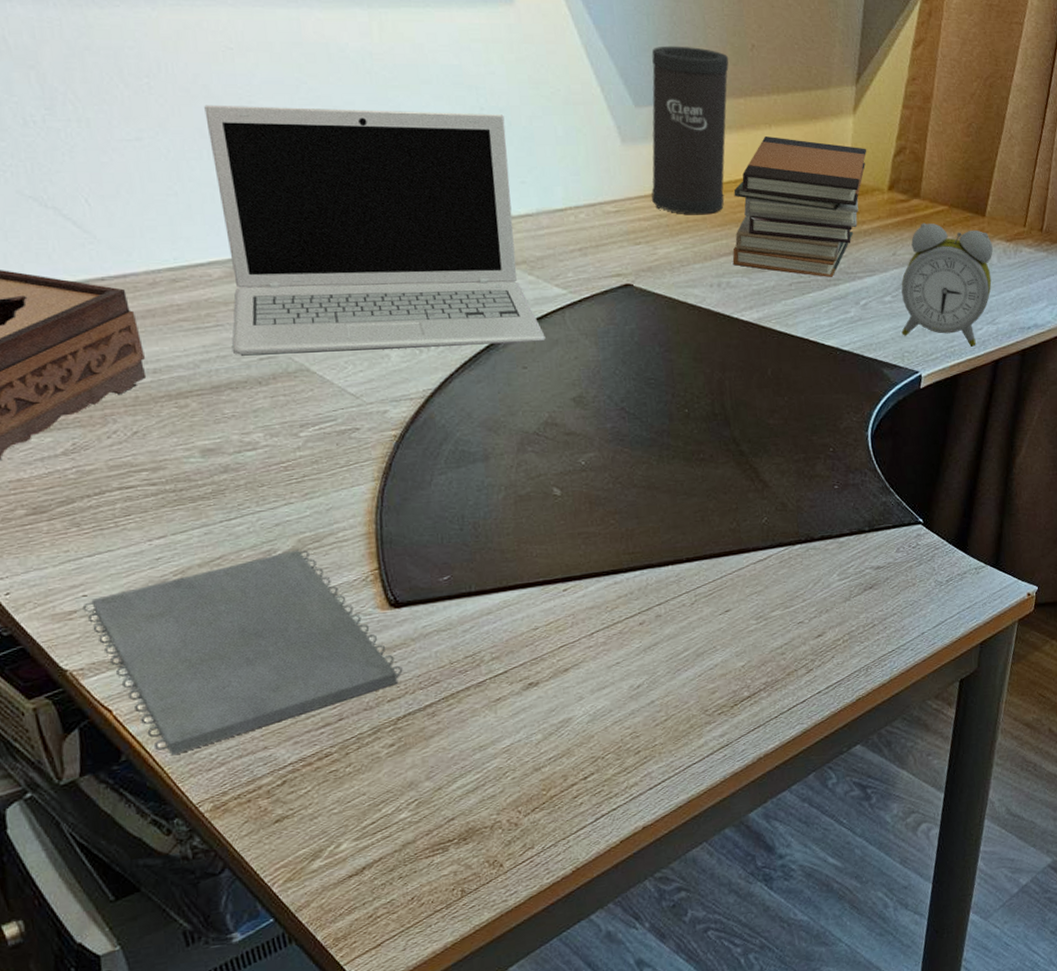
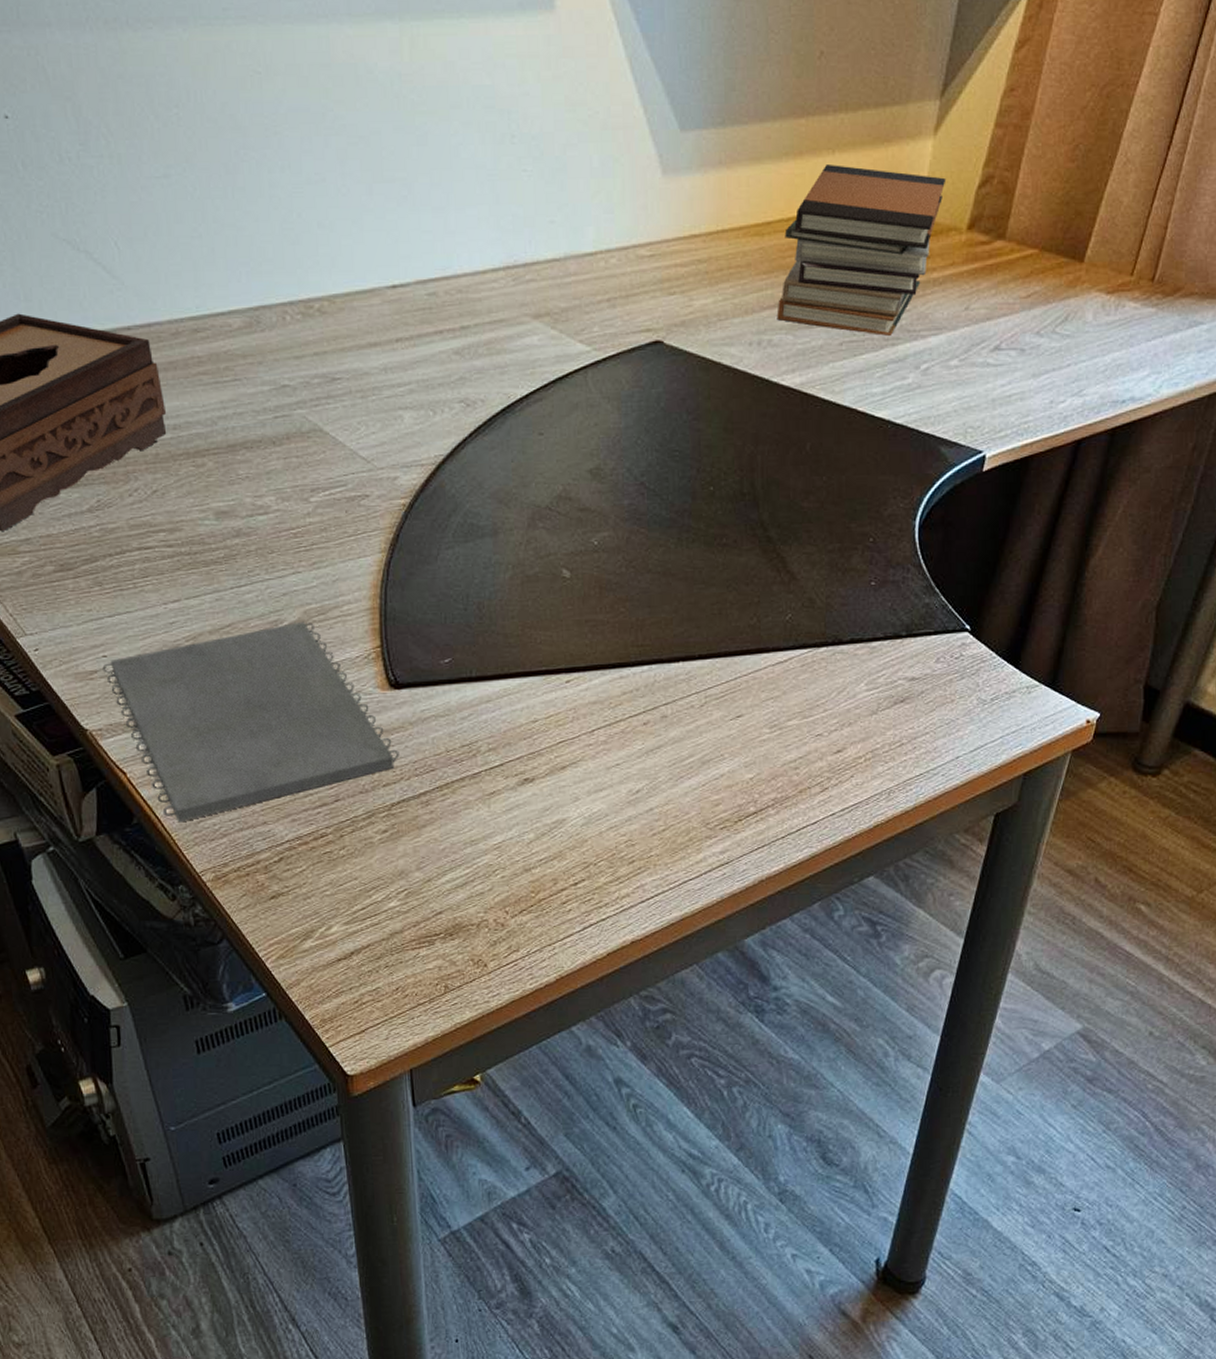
laptop: present [204,105,546,355] -> none [231,136,565,412]
speaker: present [651,46,729,214] -> none [691,55,792,259]
alarm clock: present [901,223,993,347] -> none [966,270,1089,423]

